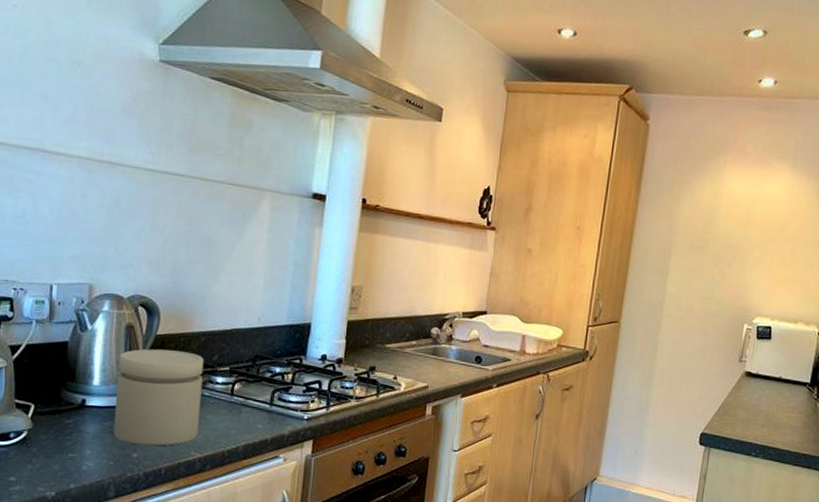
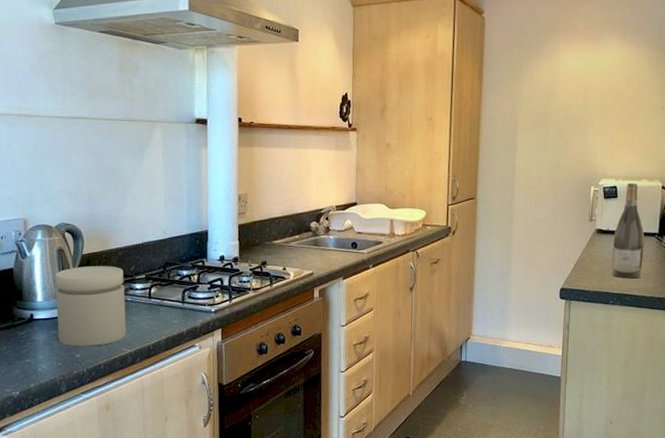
wine bottle: none [757,324,796,431] -> present [612,182,644,279]

